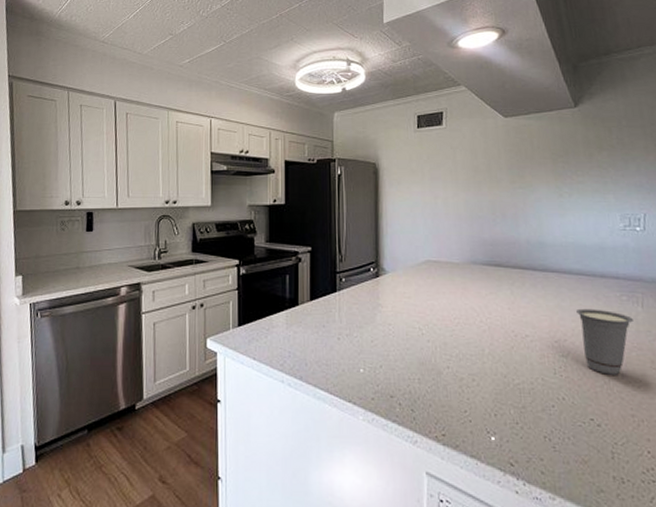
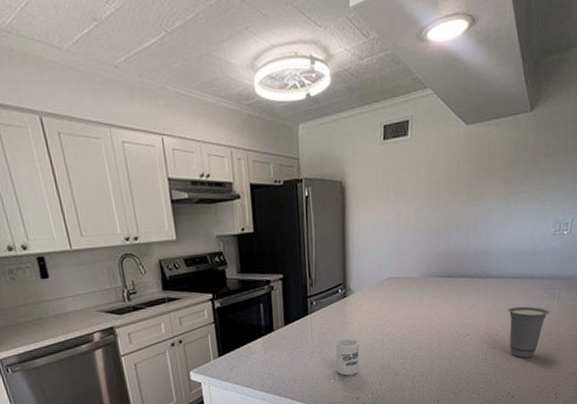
cup: none [366,323,395,367] -> present [335,339,360,376]

